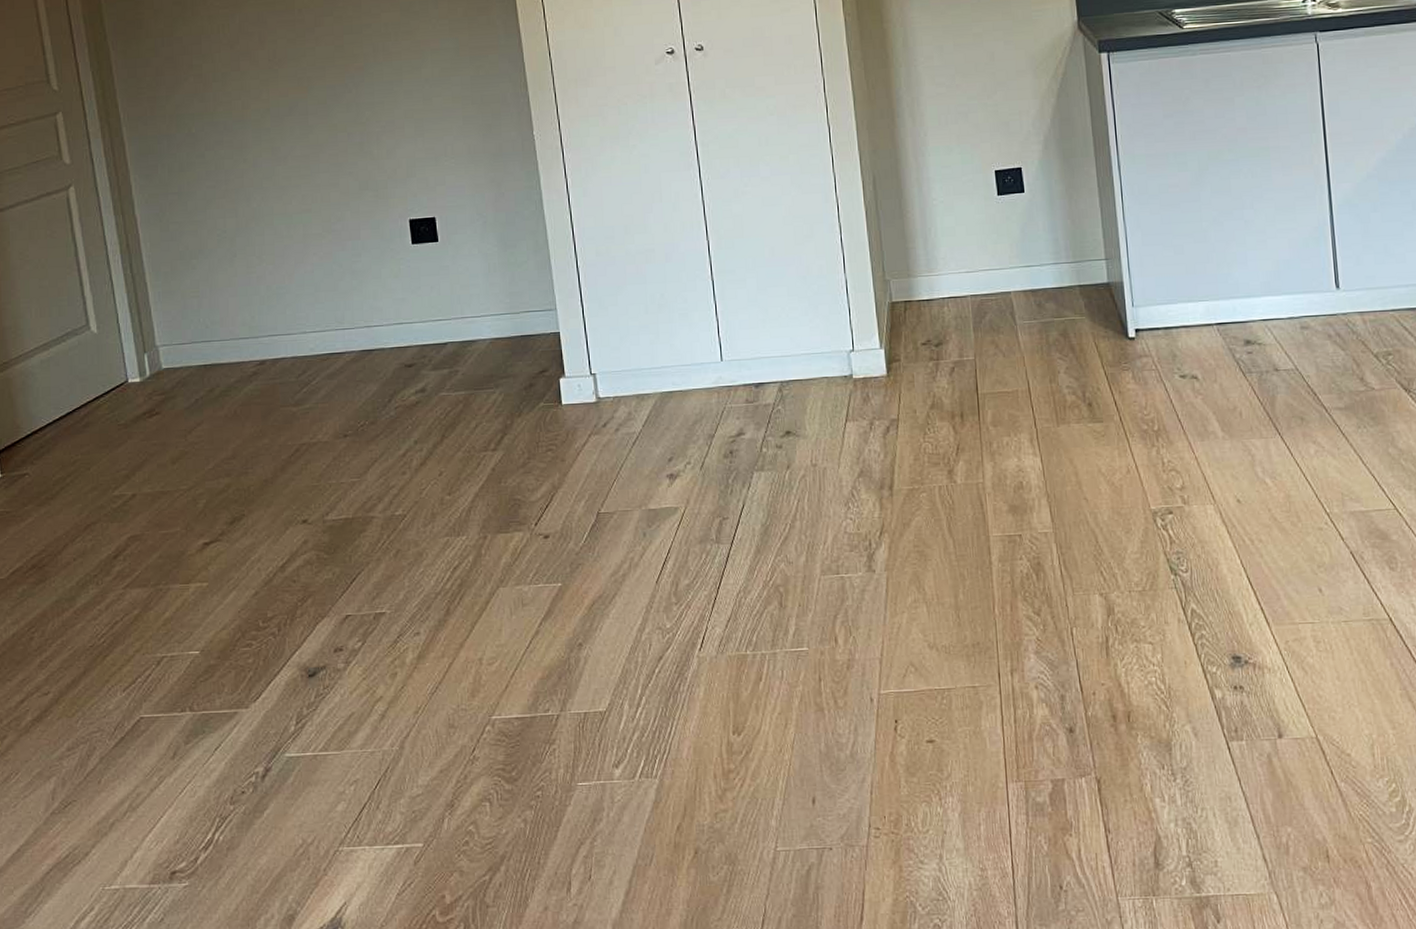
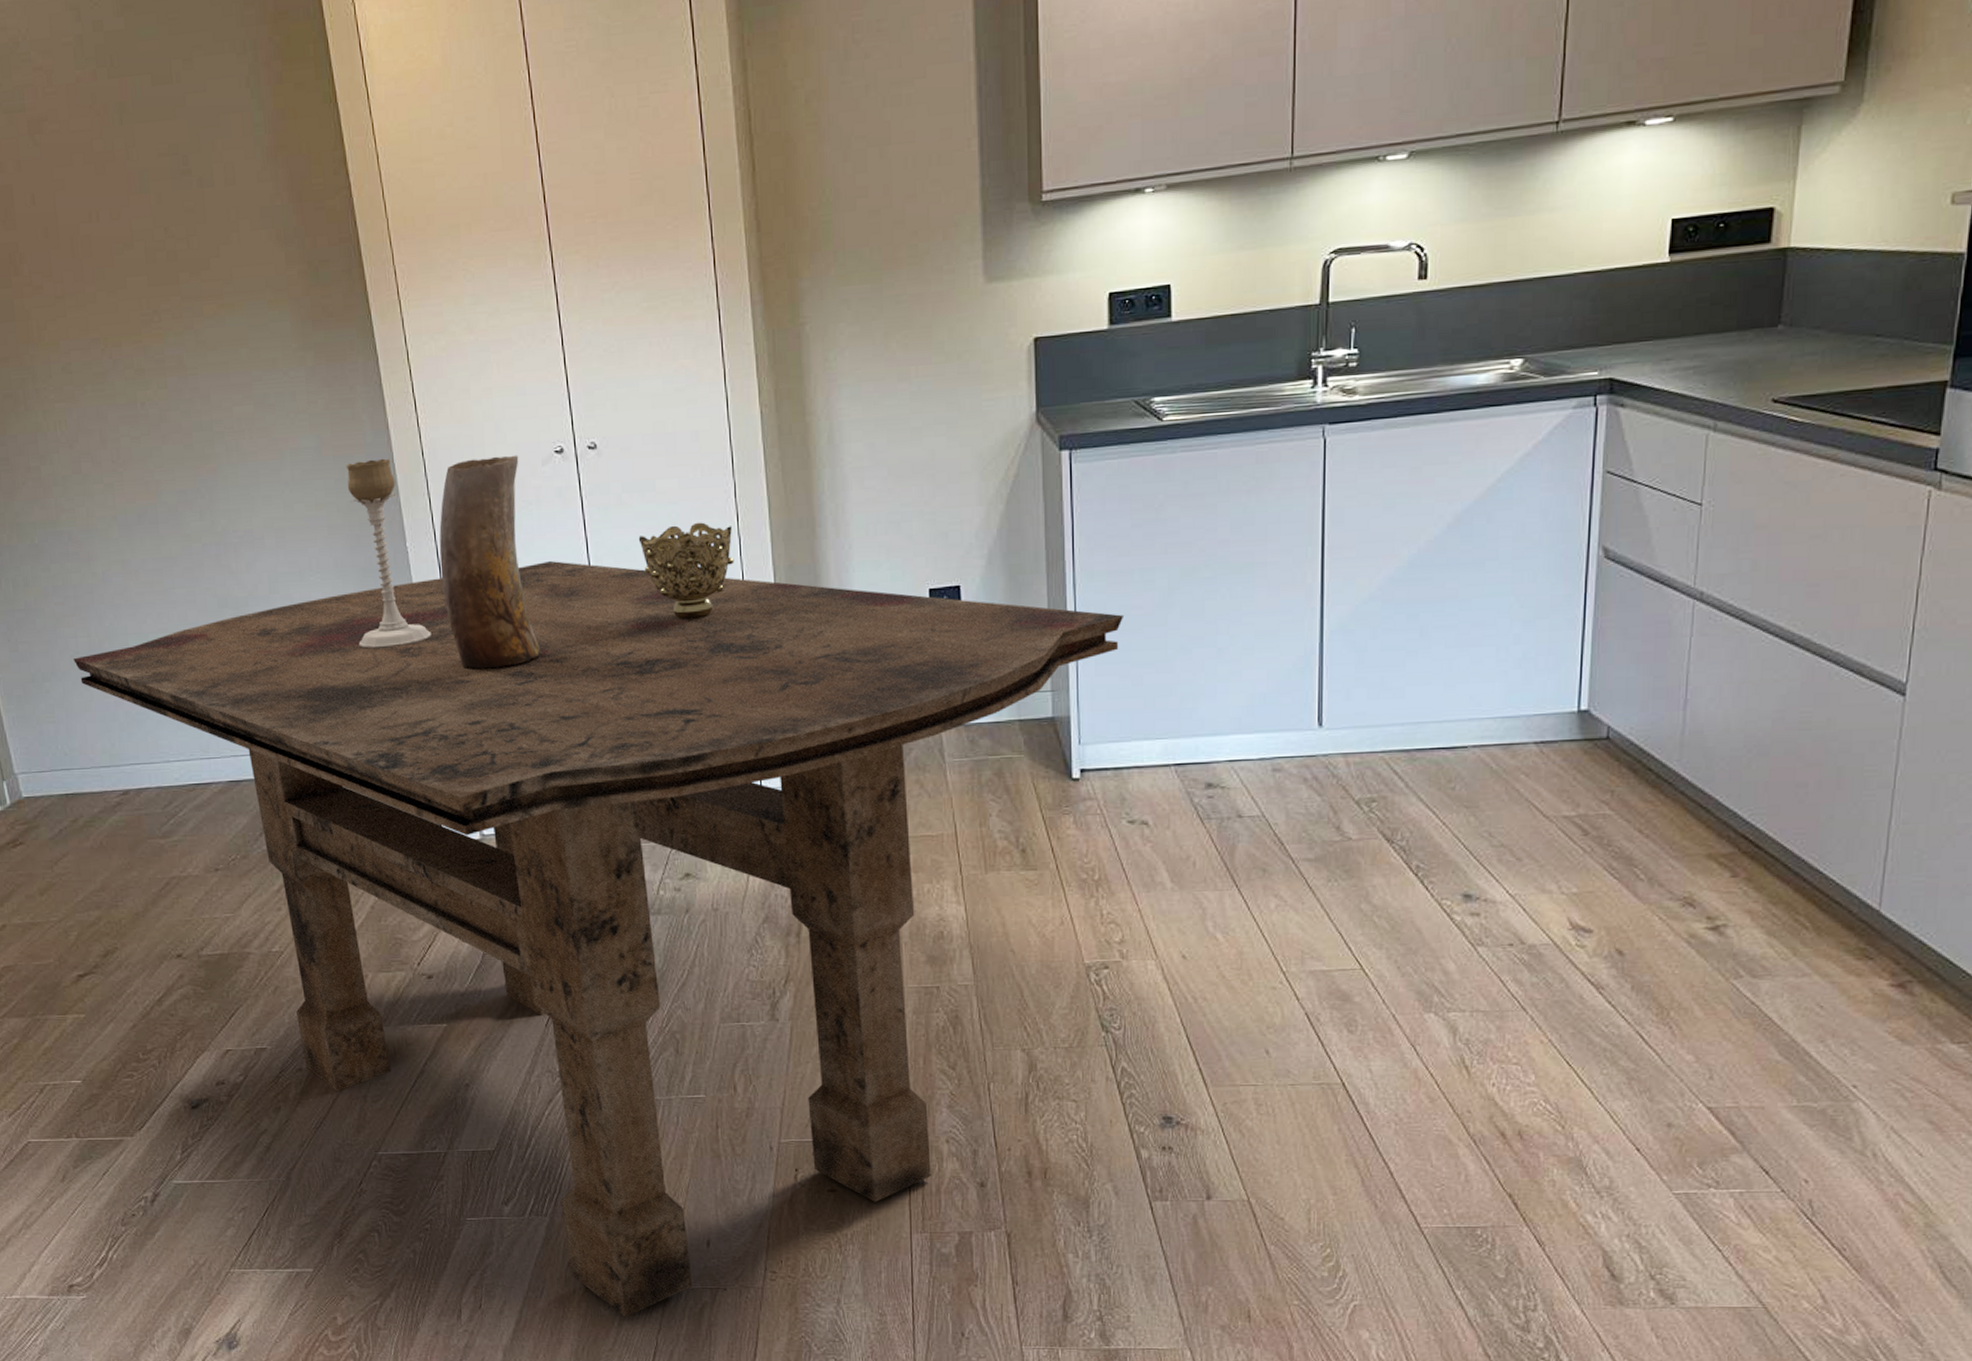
dining table: none [221,147,1164,882] -> present [73,561,1125,1317]
candle holder: none [480,58,554,226] -> present [345,458,432,649]
vase: none [563,55,654,244] -> present [439,455,541,669]
decorative bowl: none [740,113,825,198] -> present [638,522,734,620]

